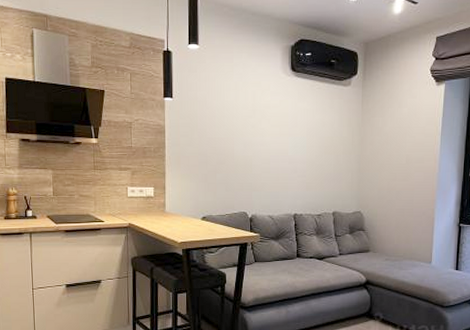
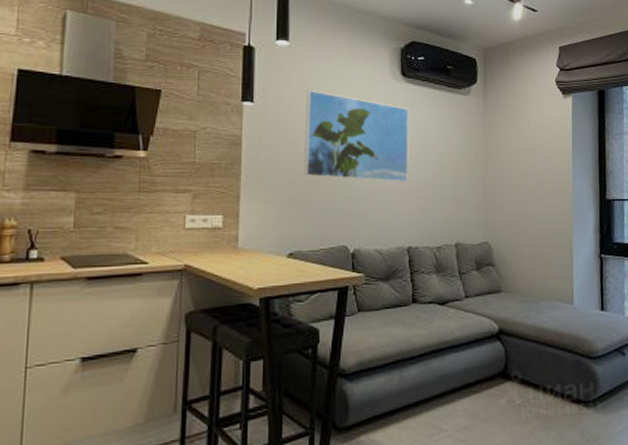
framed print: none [212,86,298,162] -> present [304,90,410,182]

